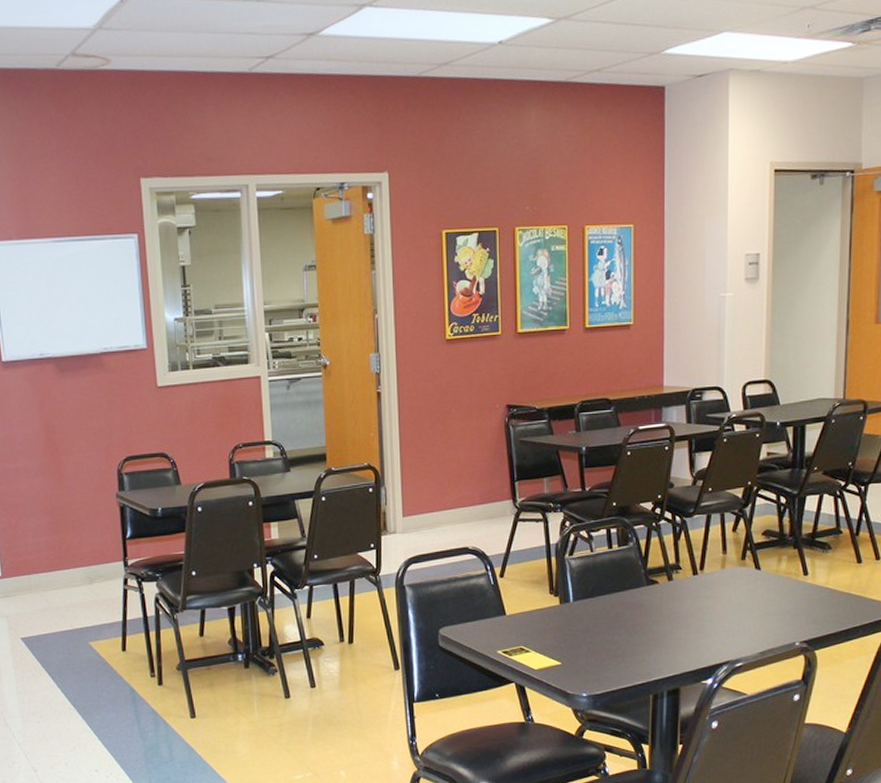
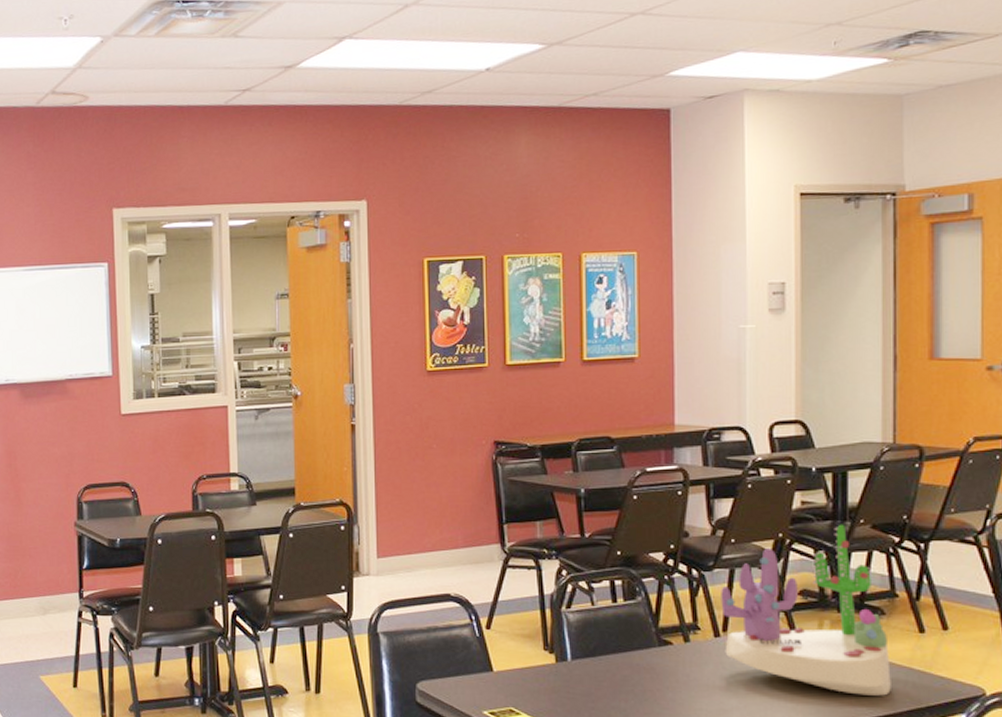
succulent planter: none [699,471,834,619] -> present [721,524,891,696]

